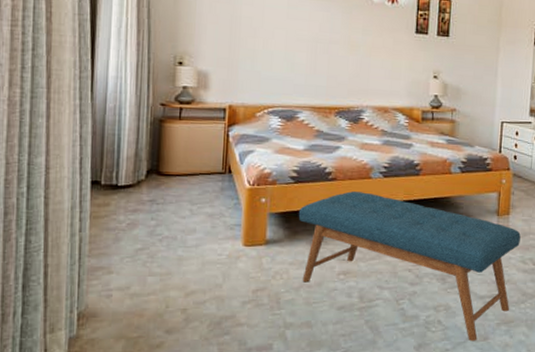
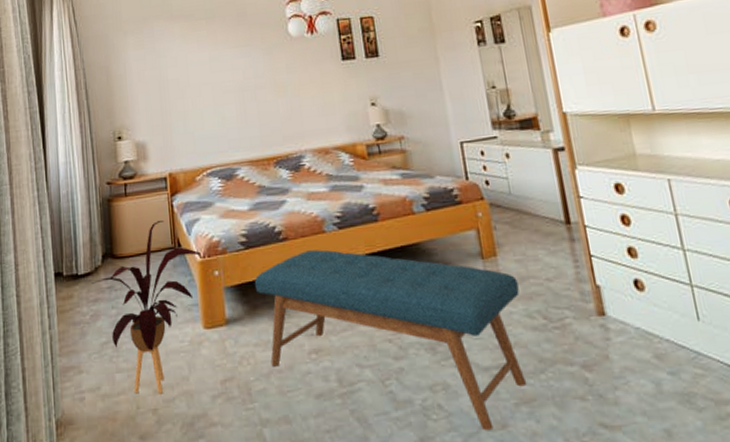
house plant: none [132,147,251,297] -> present [92,221,201,394]

